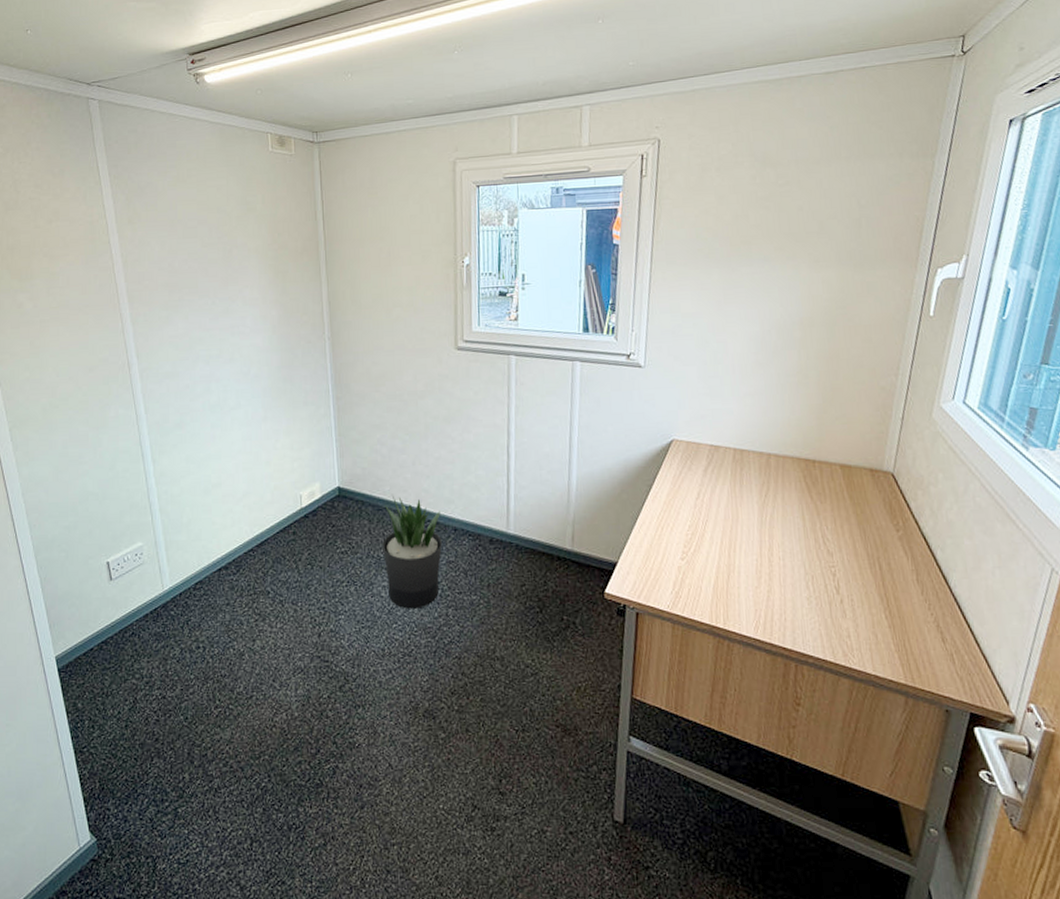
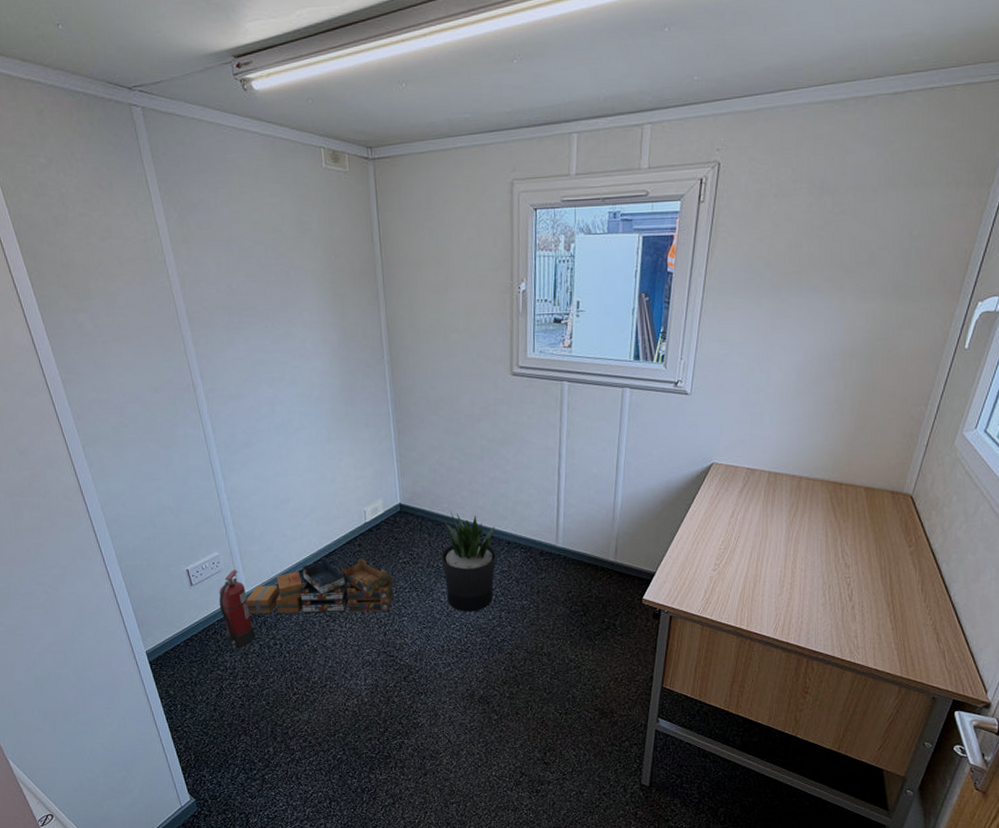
fire extinguisher: none [139,561,176,653] -> present [219,569,255,649]
cardboard boxes: none [169,548,330,613] -> present [246,558,394,614]

